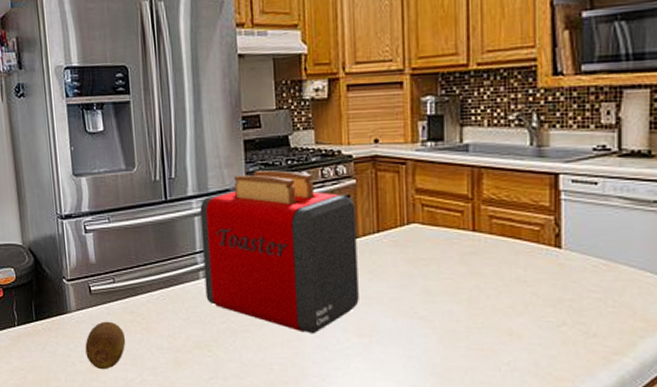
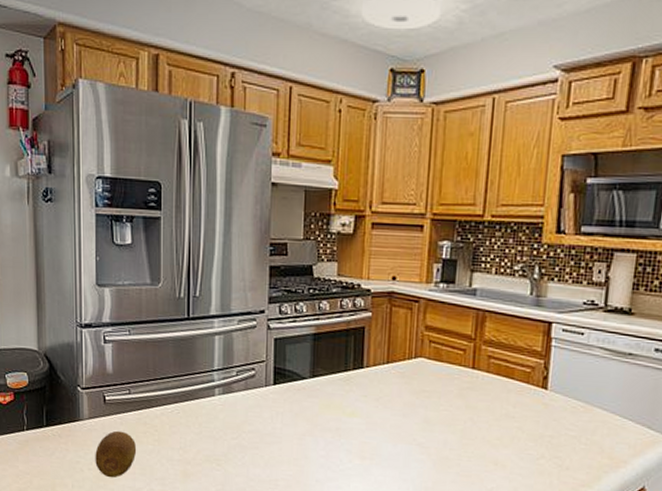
toaster: present [200,170,359,334] -> none [220,296,369,455]

